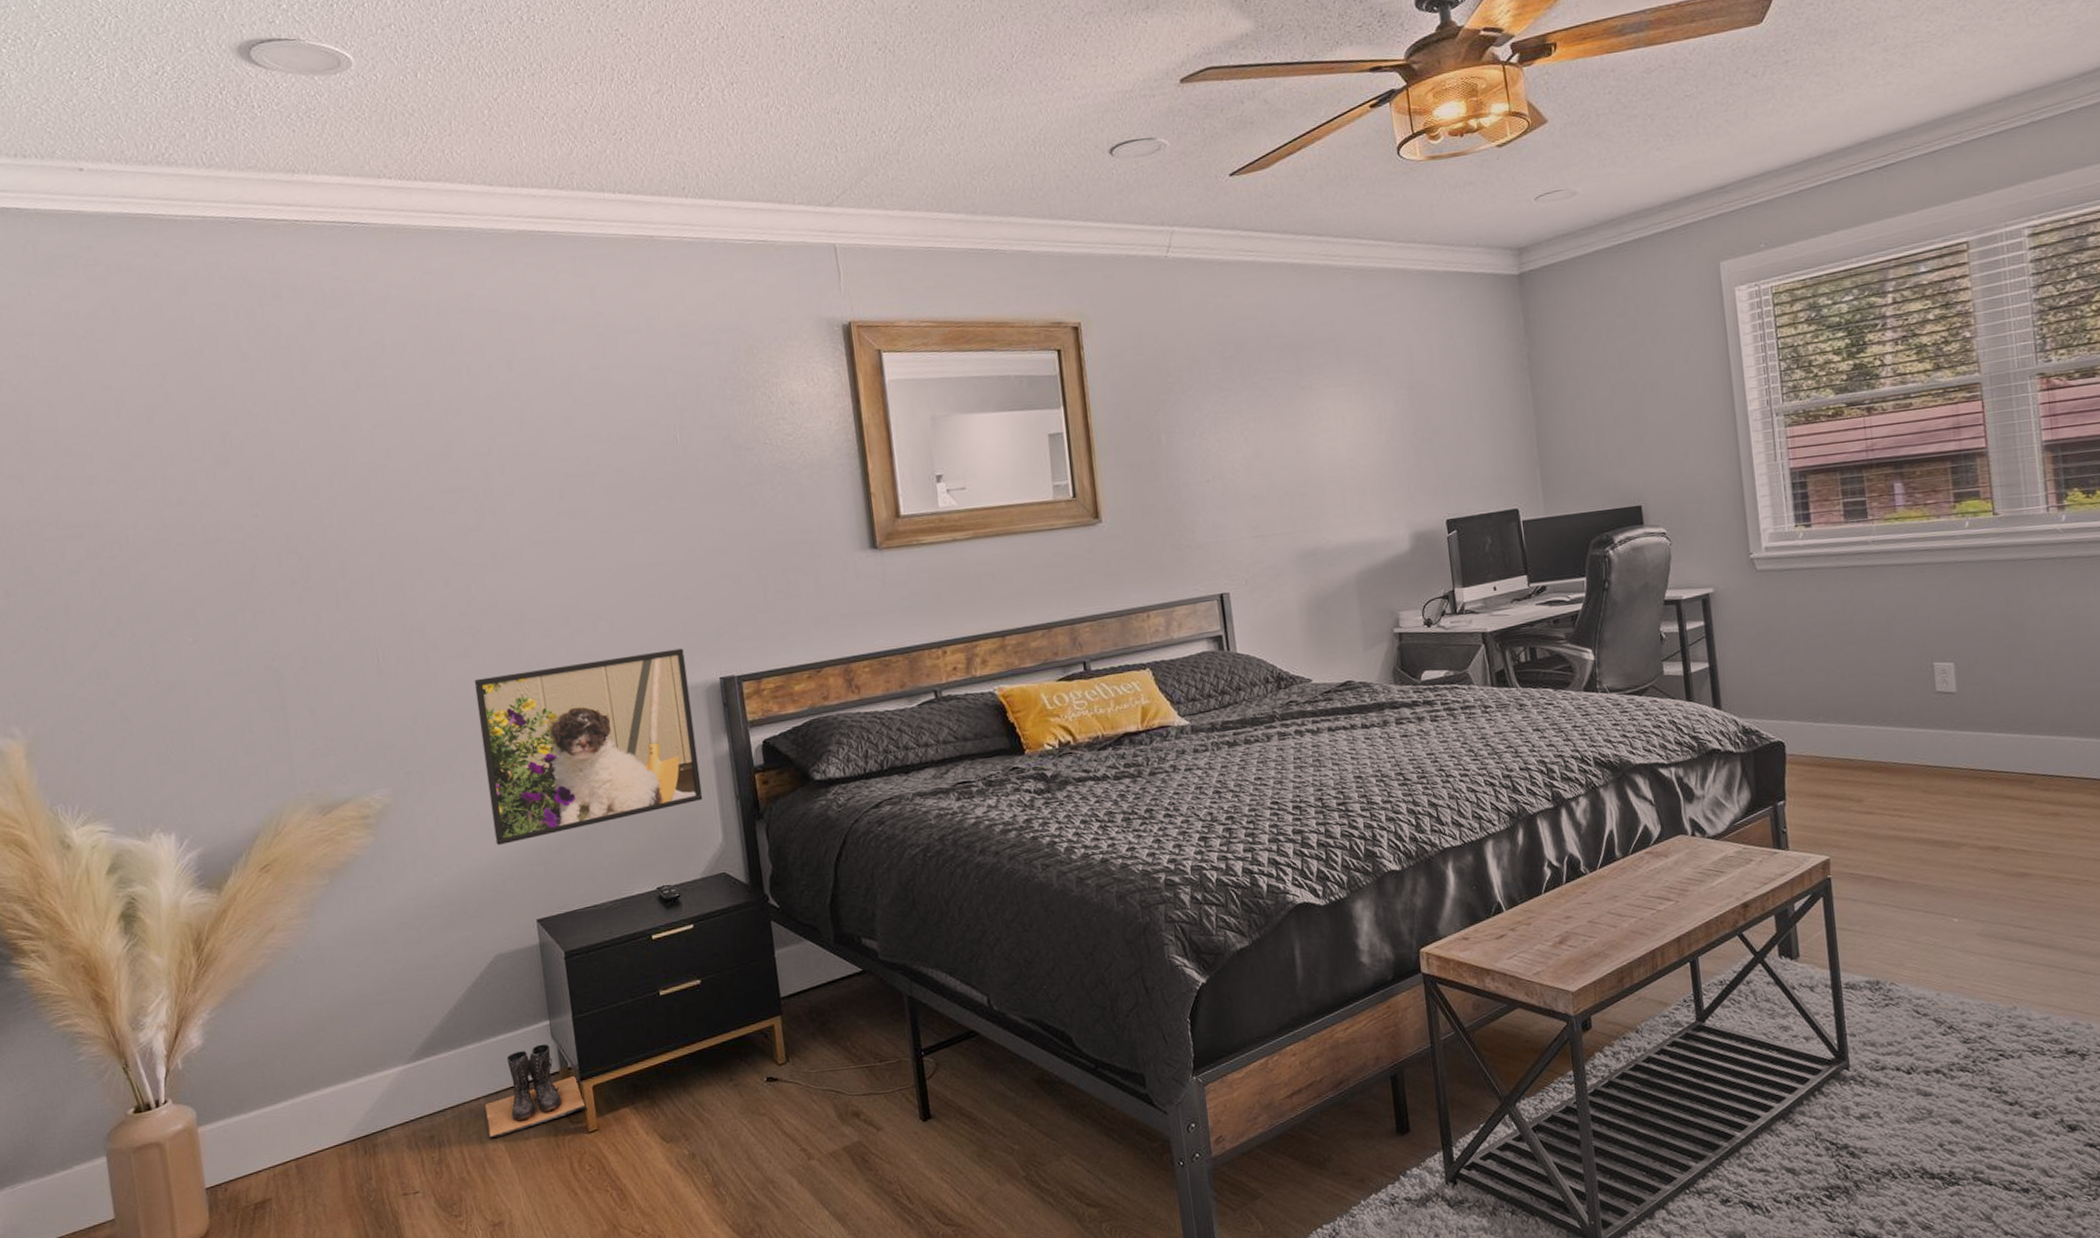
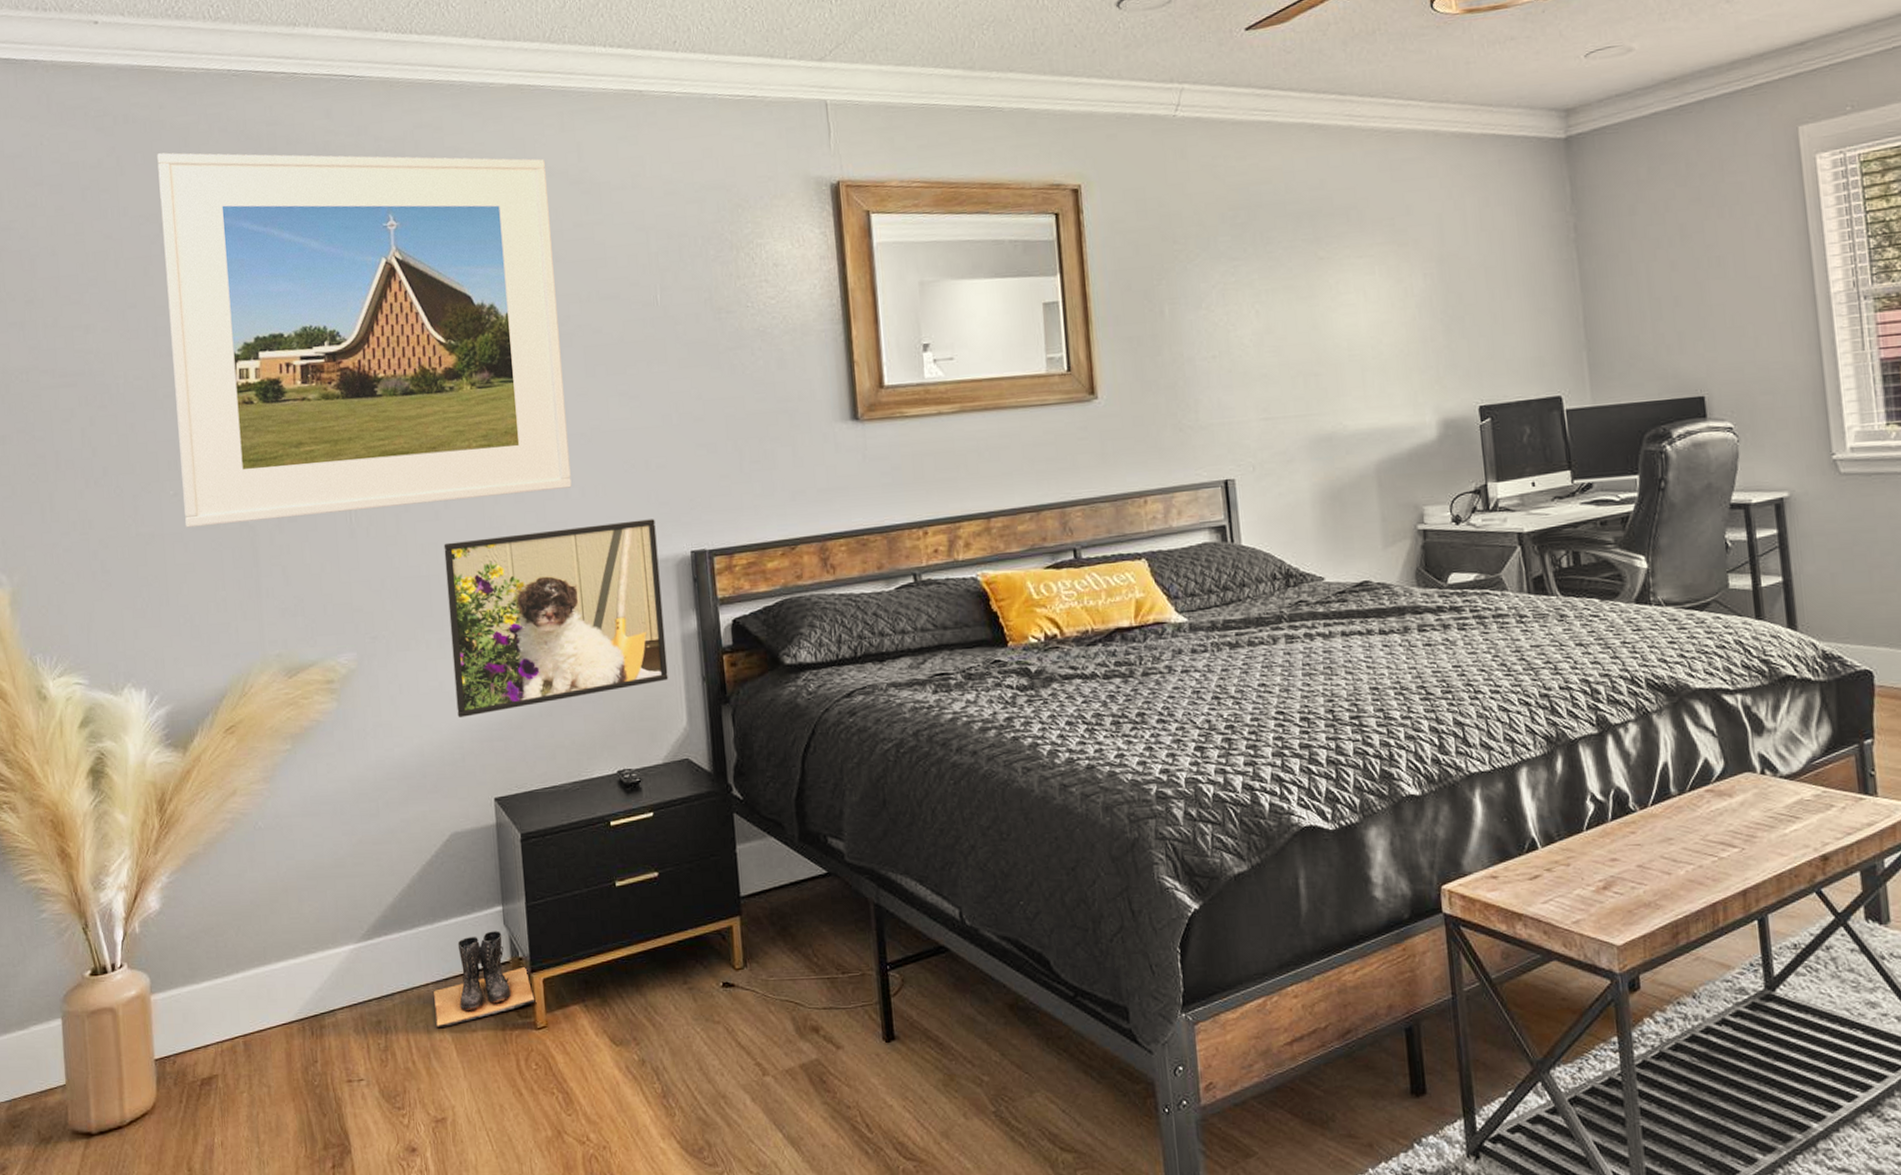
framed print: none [155,301,600,674] -> present [157,152,572,528]

